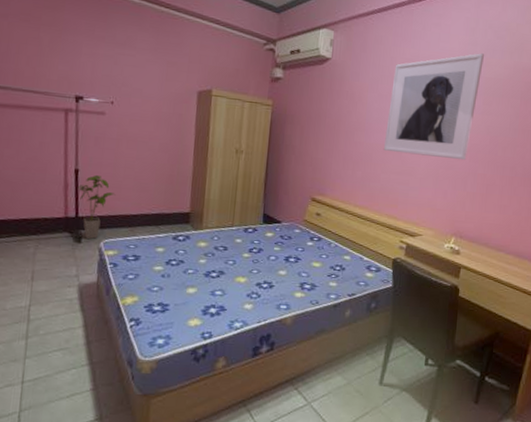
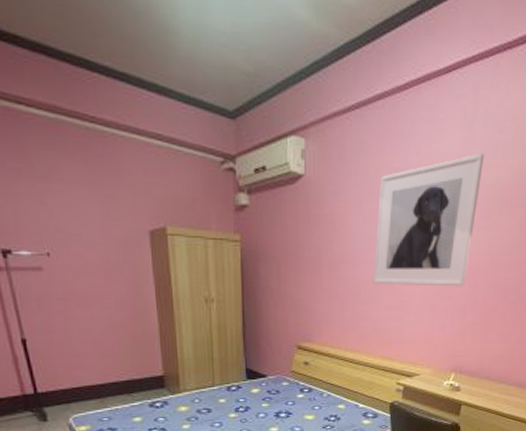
house plant: present [77,175,116,240] -> none [28,344,75,417]

